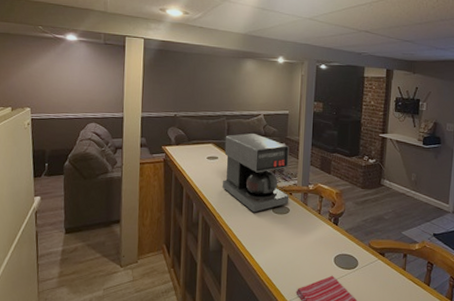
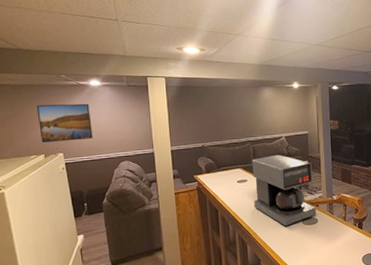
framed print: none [9,54,63,96] -> present [36,103,93,143]

